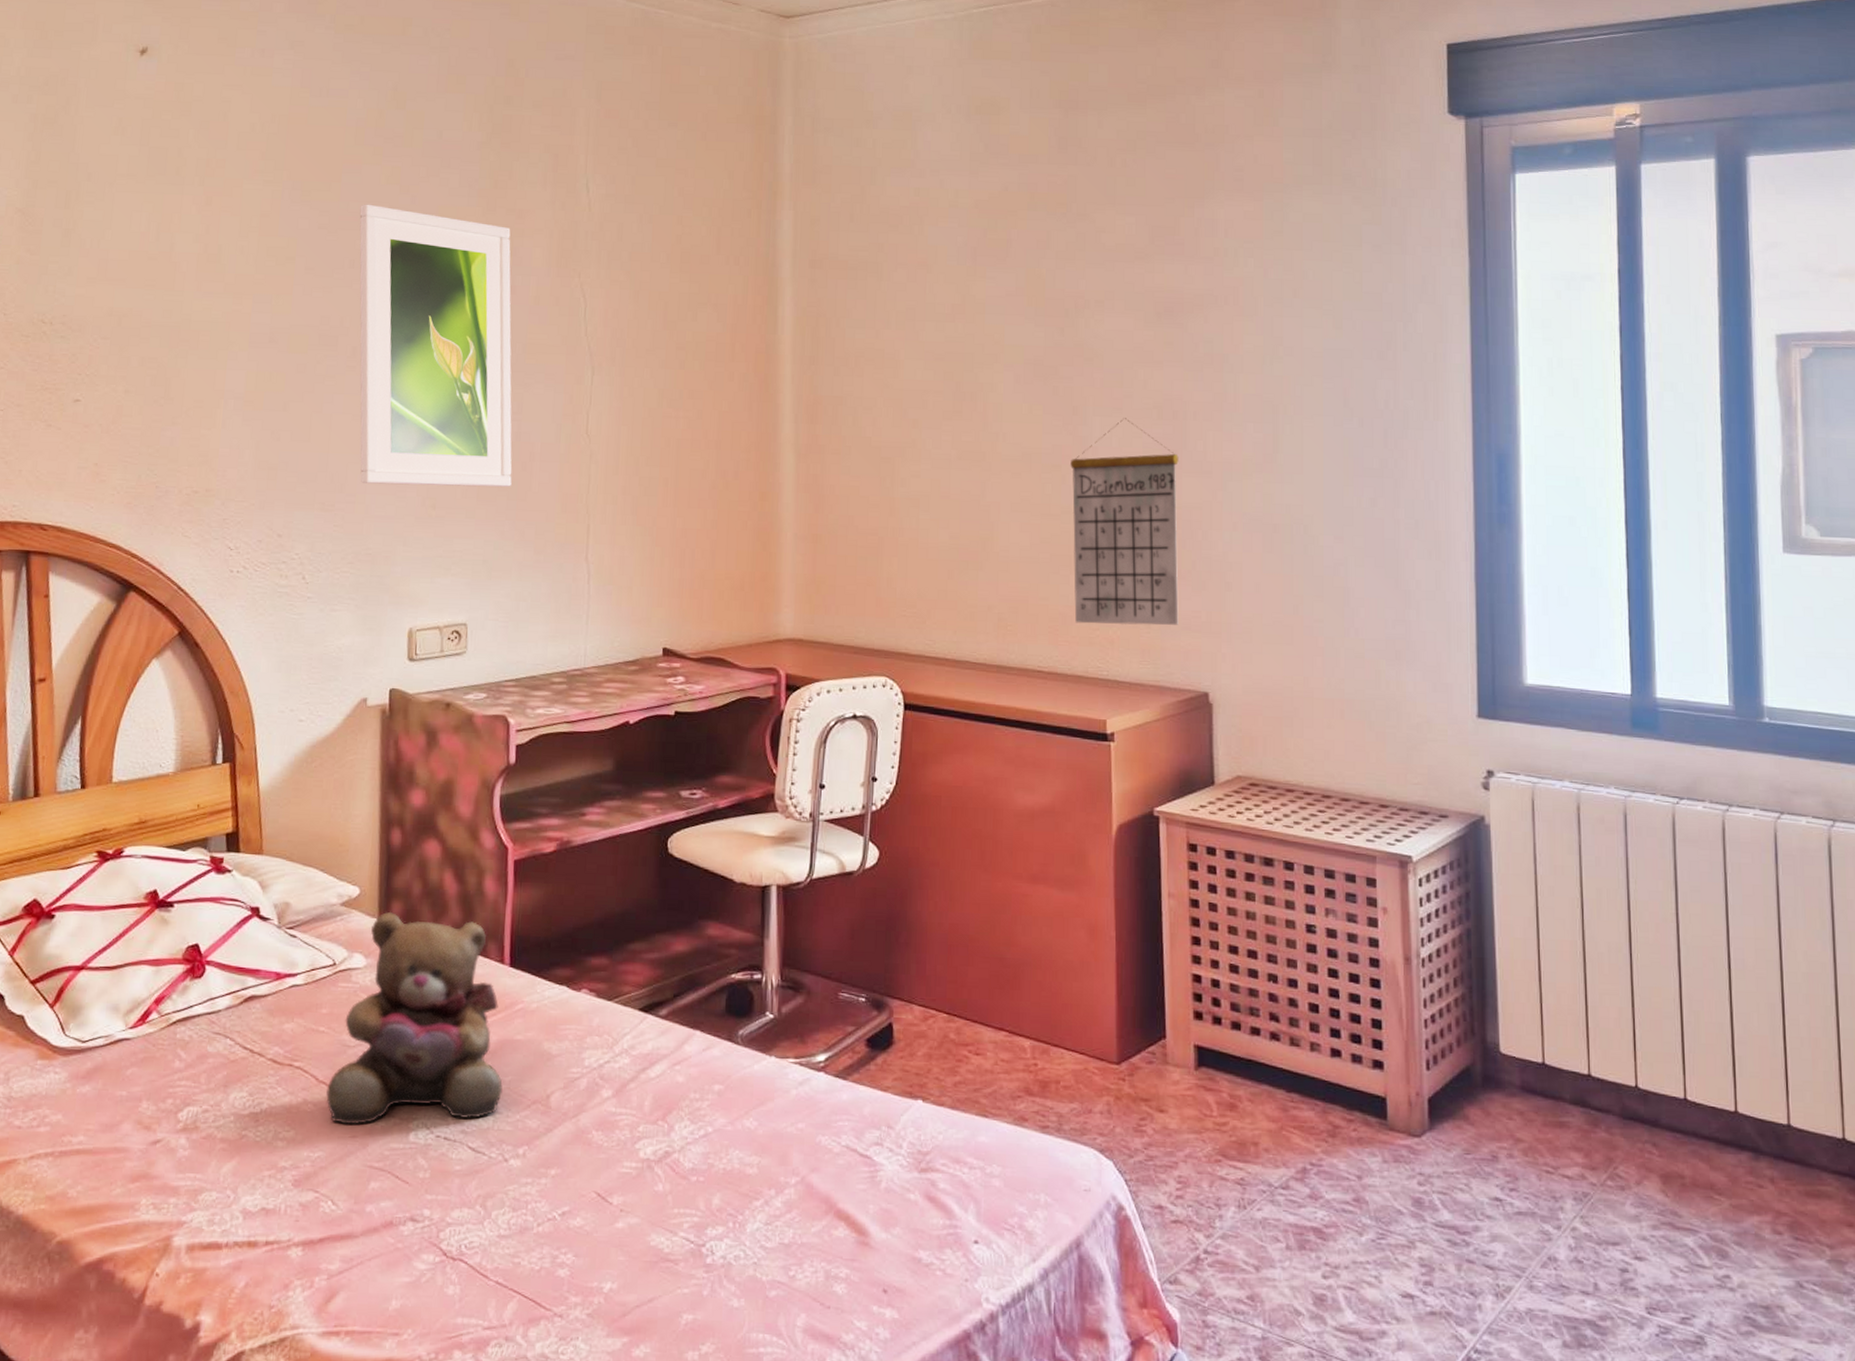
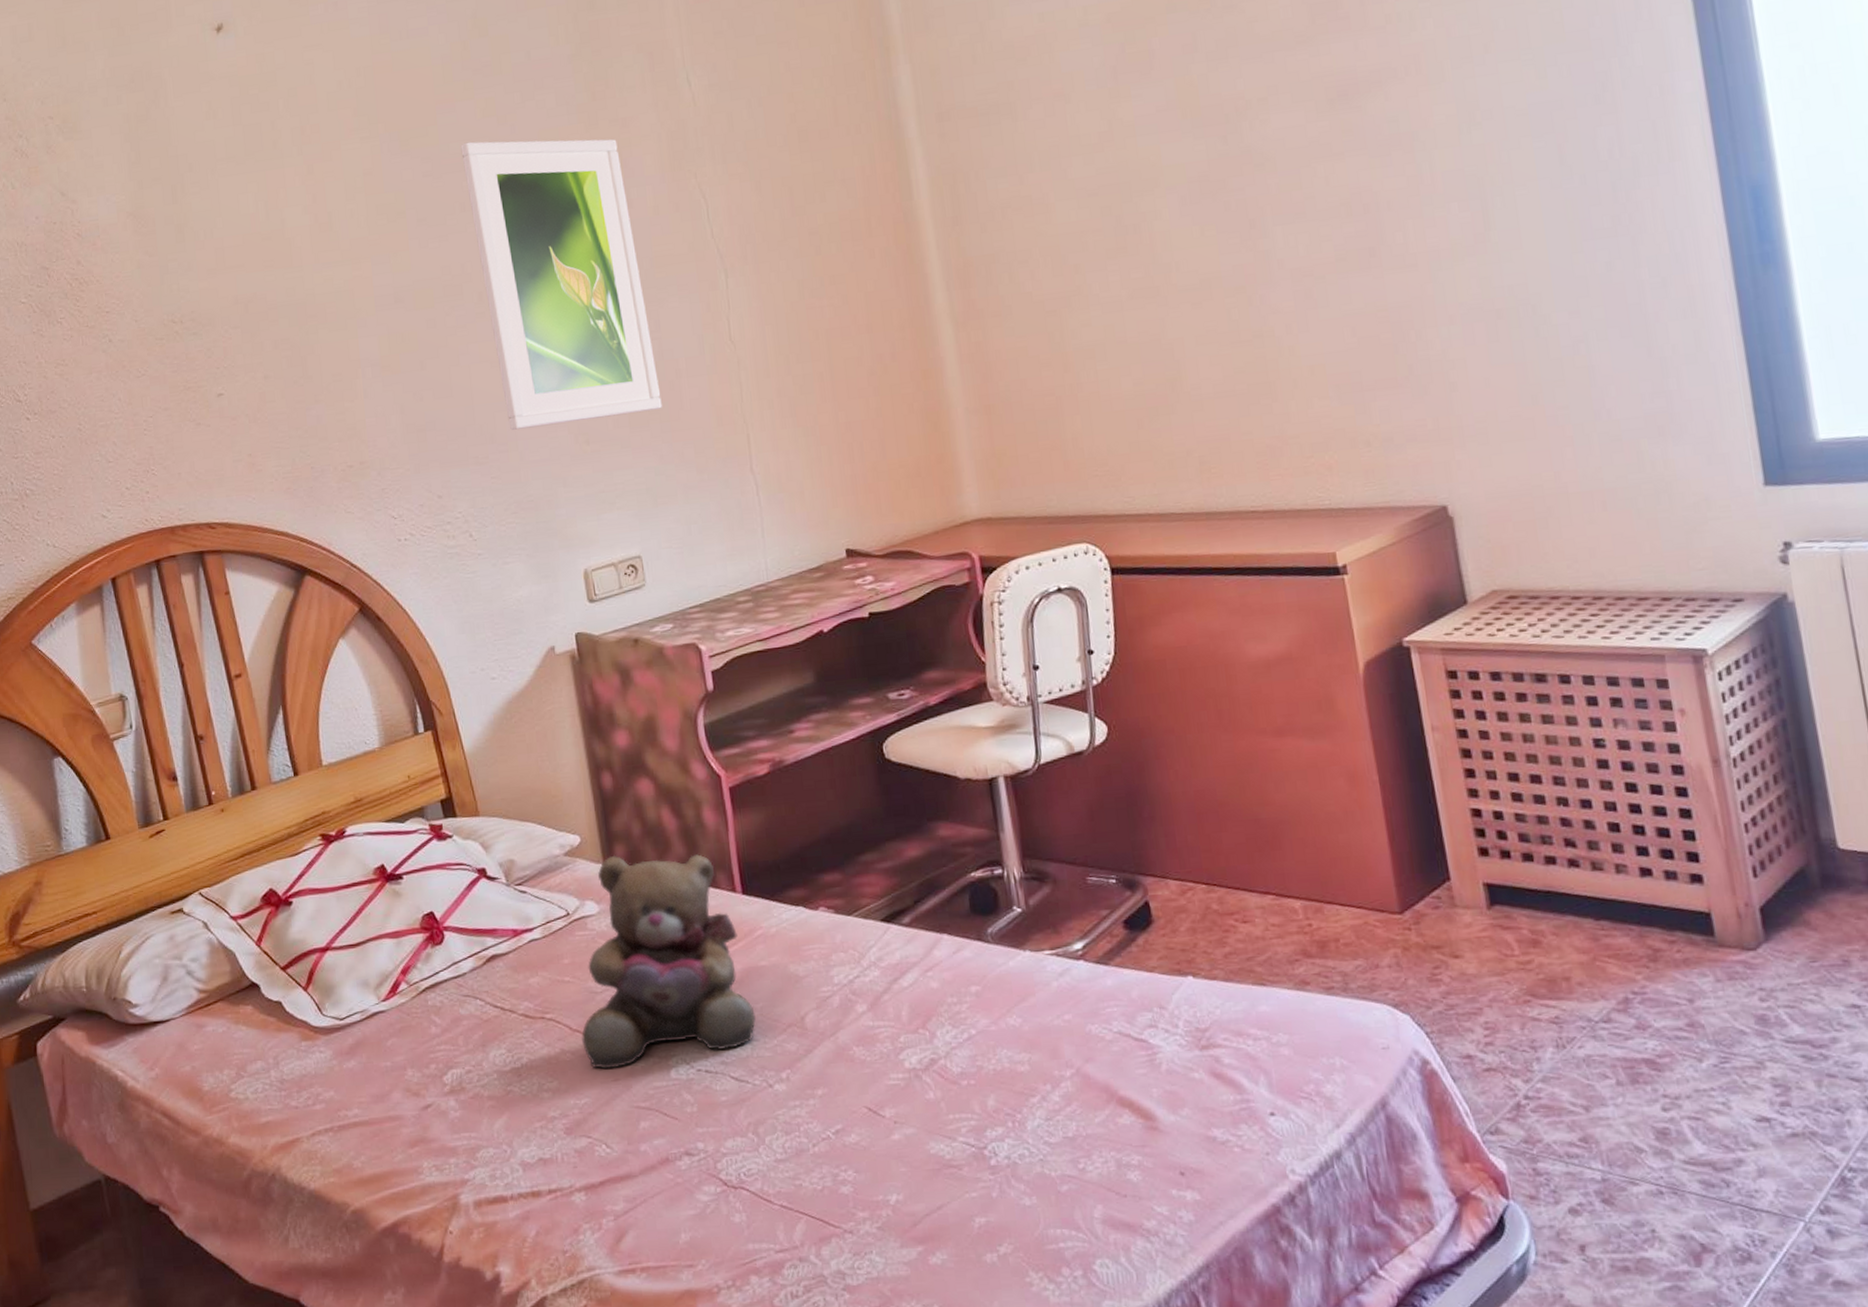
calendar: present [1070,418,1179,626] -> none [1255,222,1402,454]

